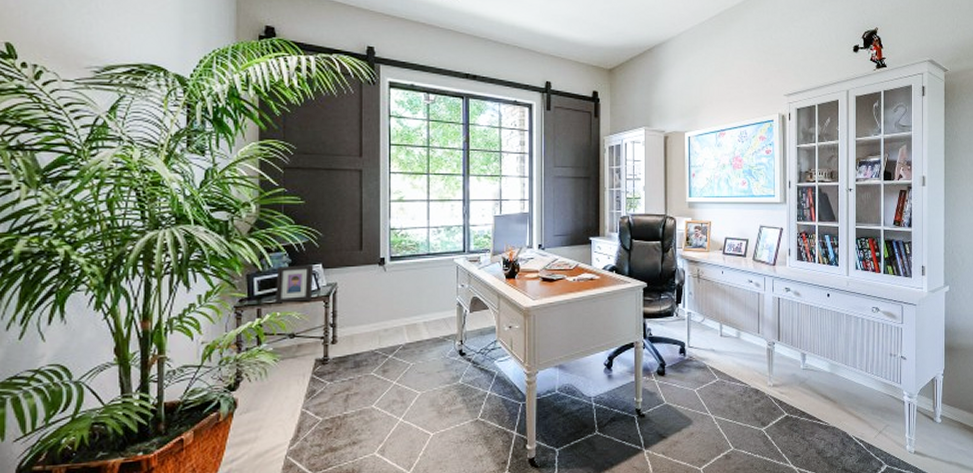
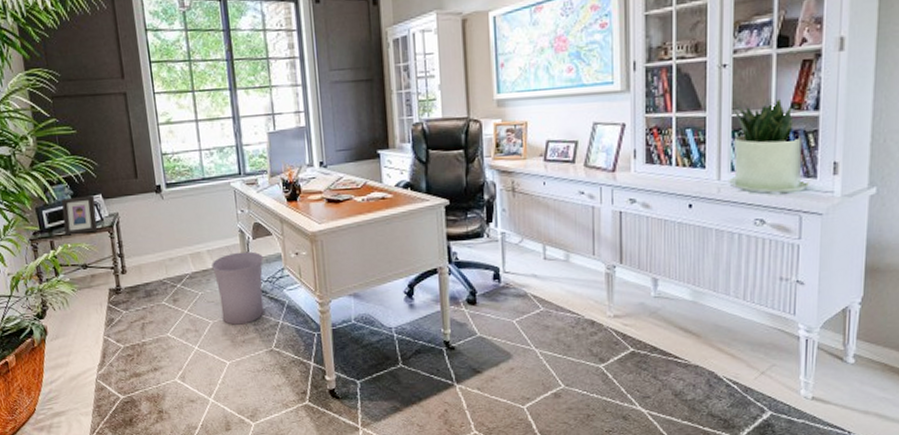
waste bin: none [427,324,478,396] -> present [211,251,264,325]
planter: none [853,216,908,288] -> present [727,98,810,193]

